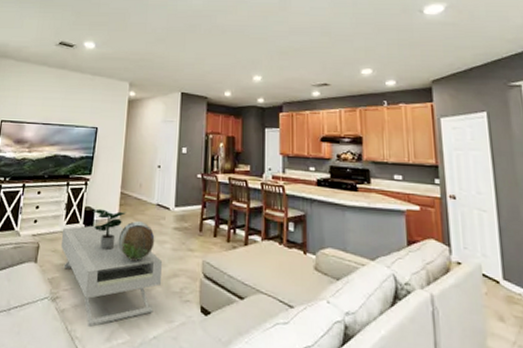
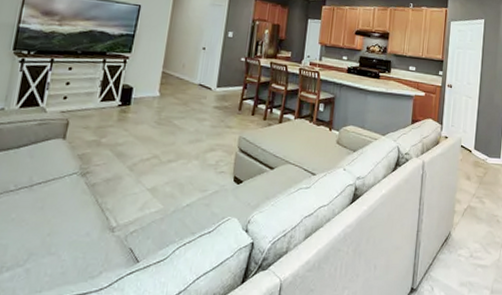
coffee table: present [61,224,163,327] -> none [94,102,200,199]
potted plant: present [92,208,127,251] -> none [131,87,168,128]
decorative sphere: present [118,221,155,261] -> none [156,99,195,137]

